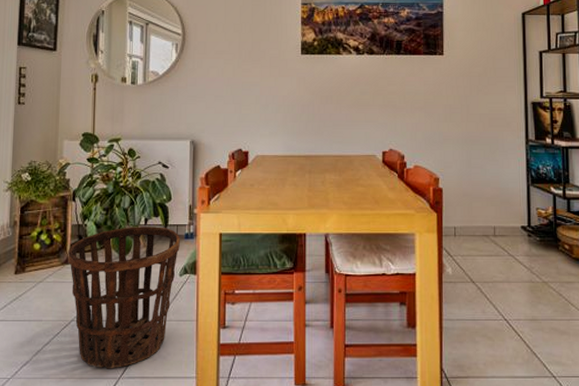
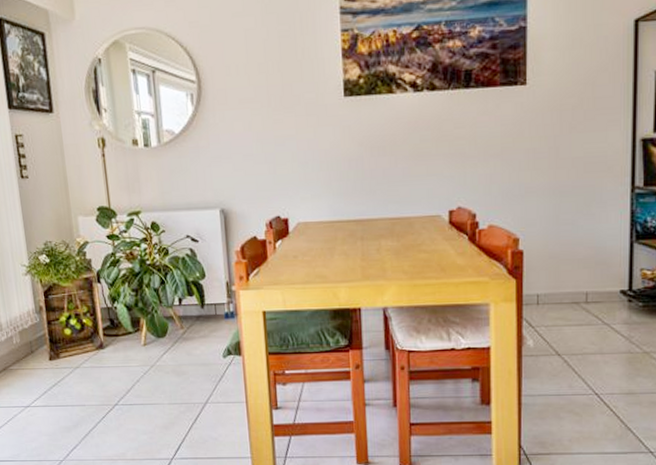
basket: present [68,227,180,369] -> none [101,306,221,451]

